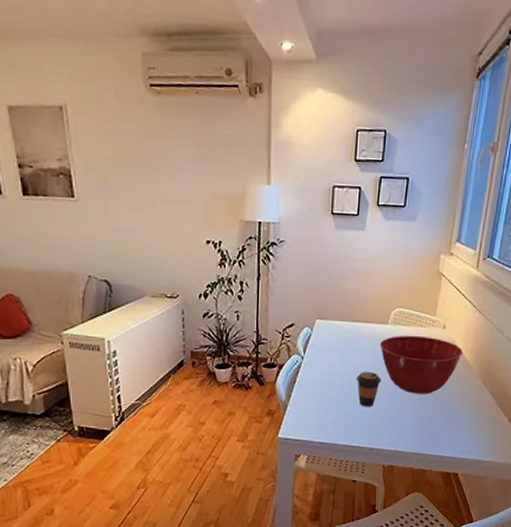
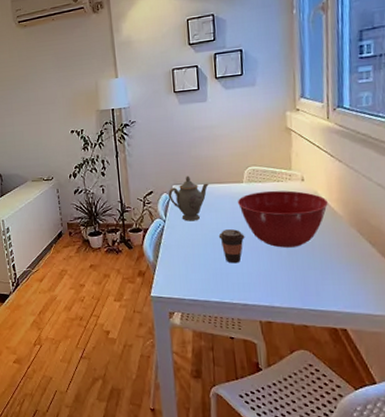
teapot: none [310,310,354,361] -> present [168,175,209,221]

